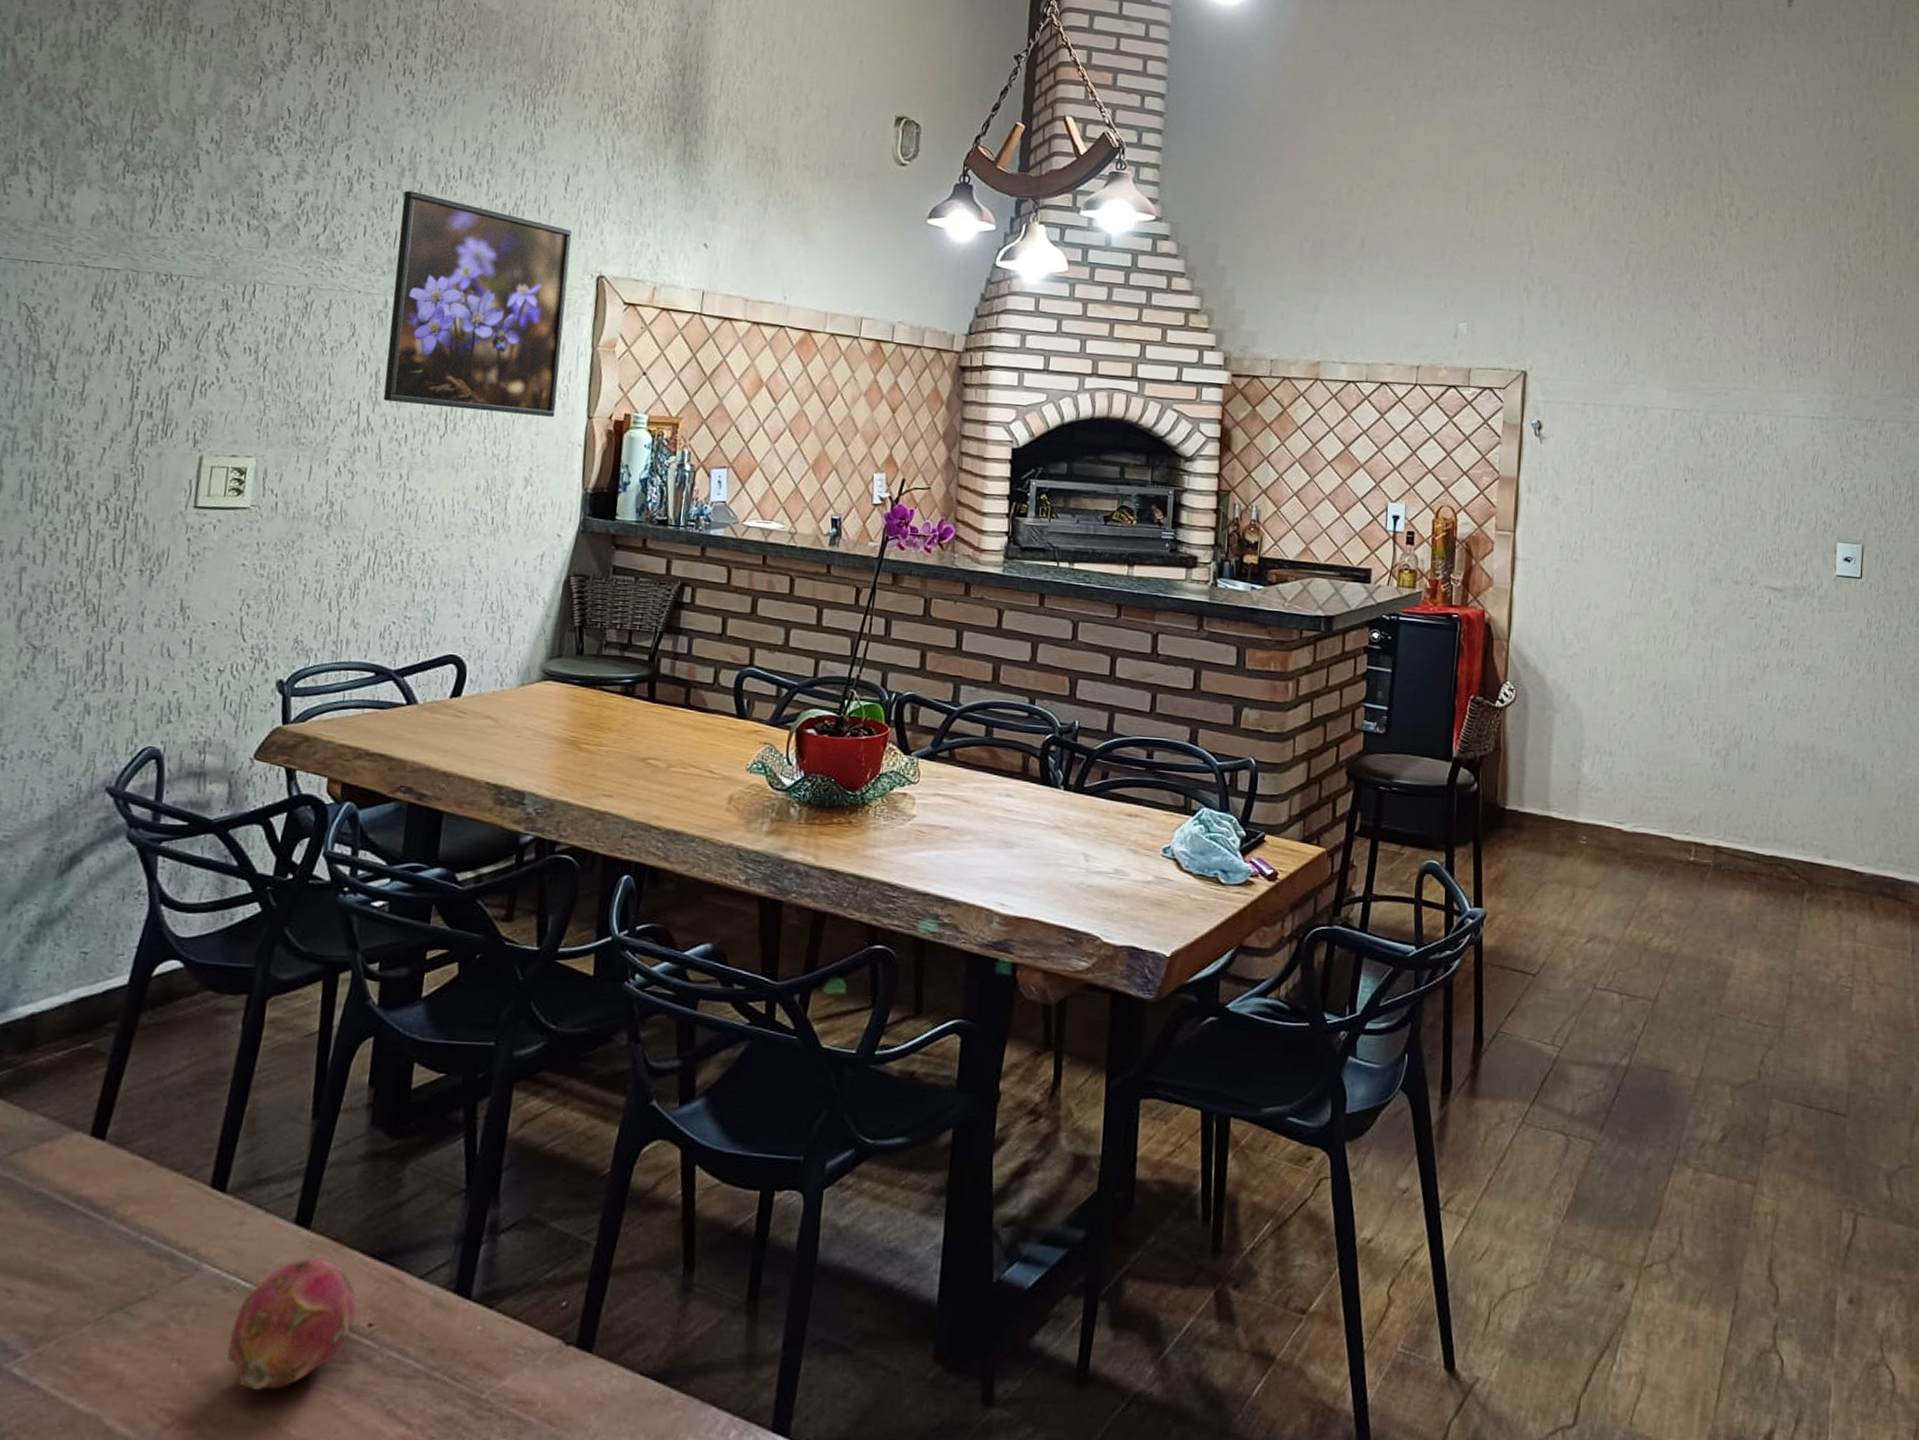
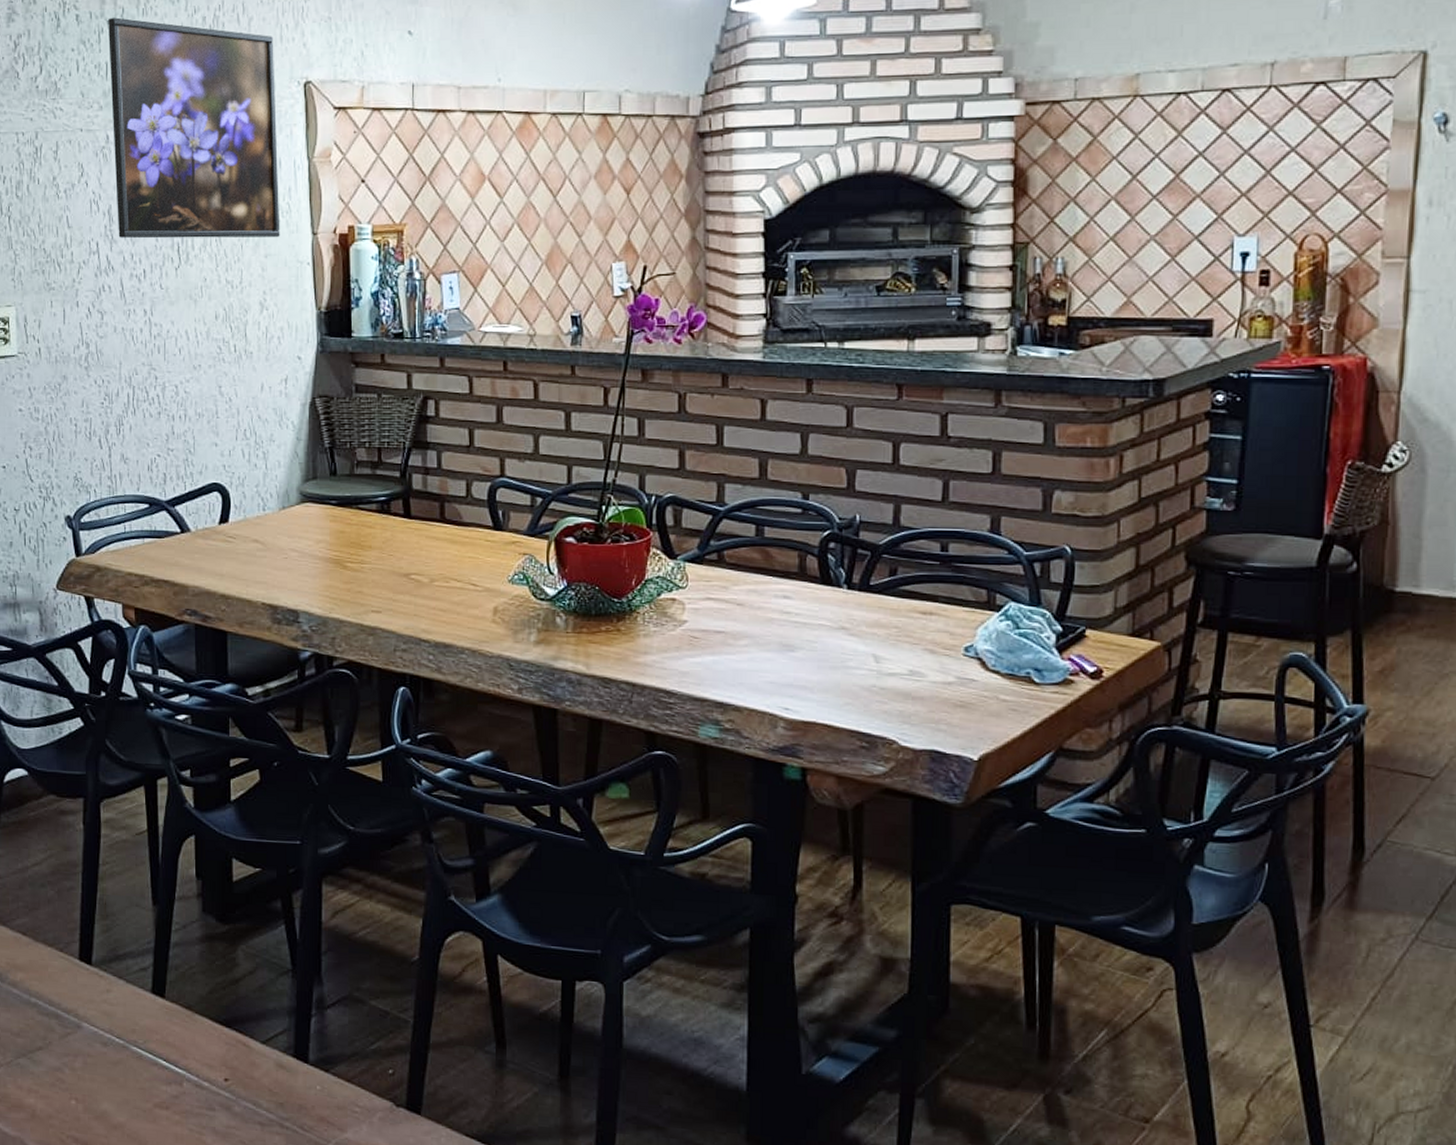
fruit: present [227,1258,357,1391] -> none [113,1022,213,1127]

